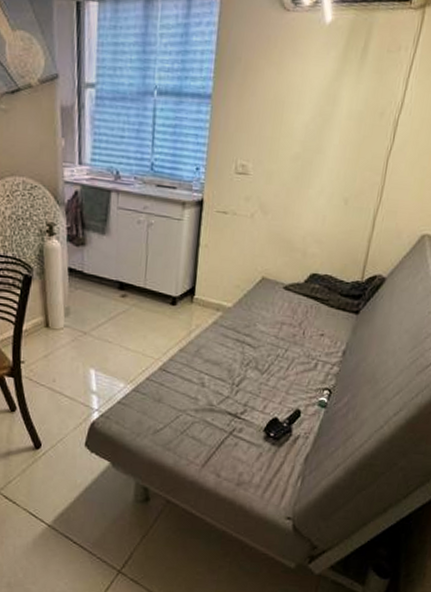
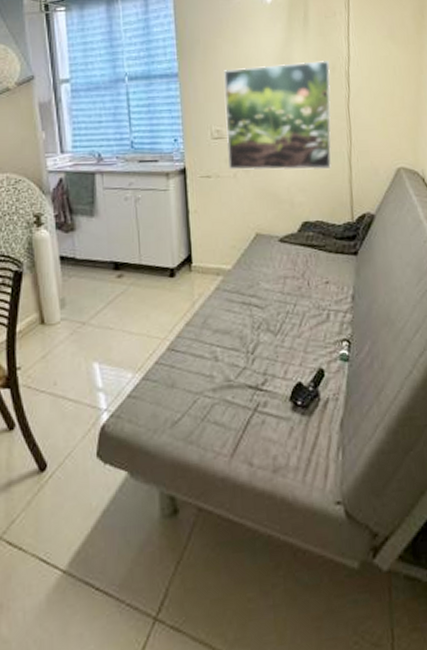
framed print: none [248,97,379,224] -> present [224,61,332,170]

